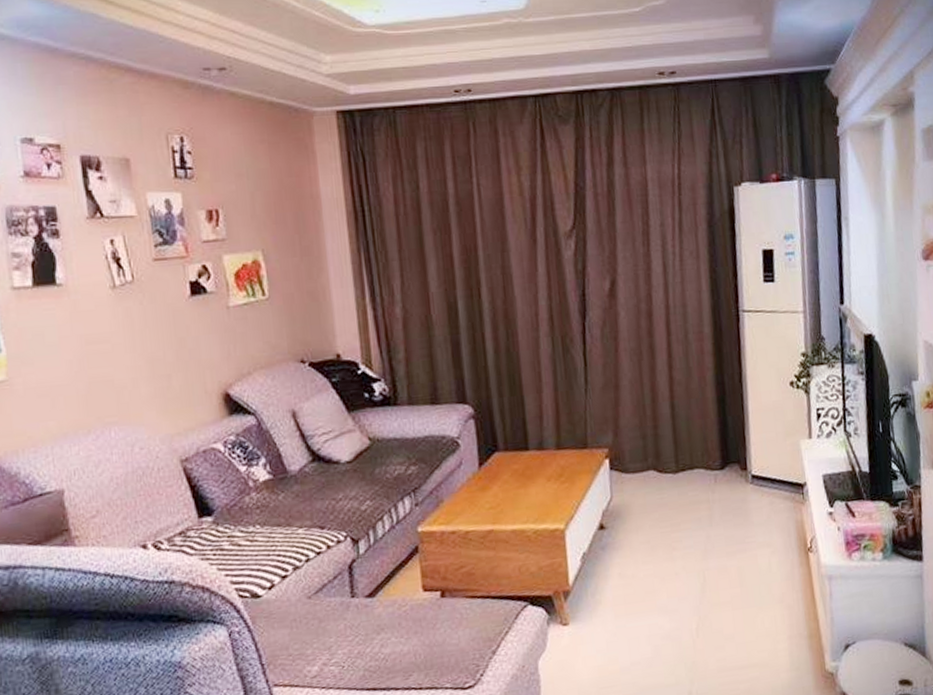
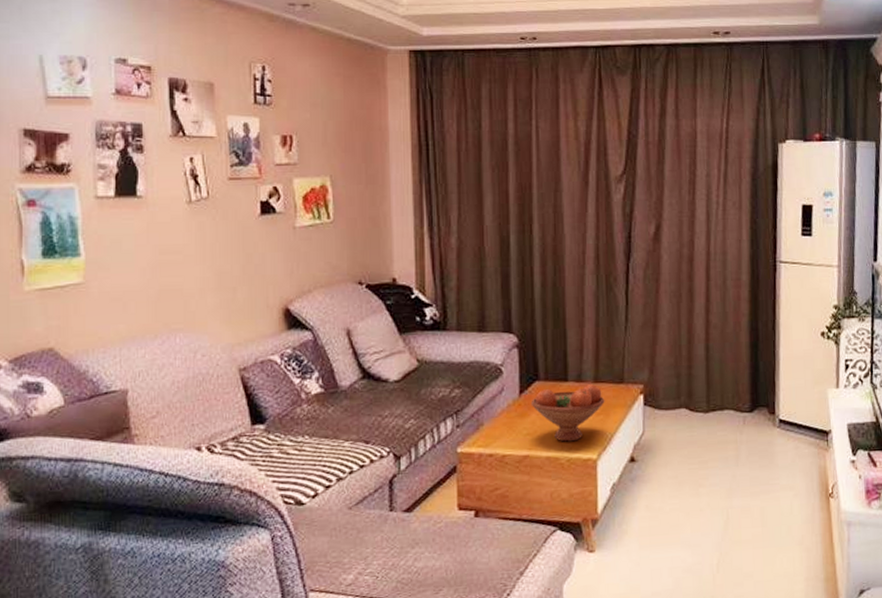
fruit bowl: none [491,451,569,514] -> present [530,384,605,442]

